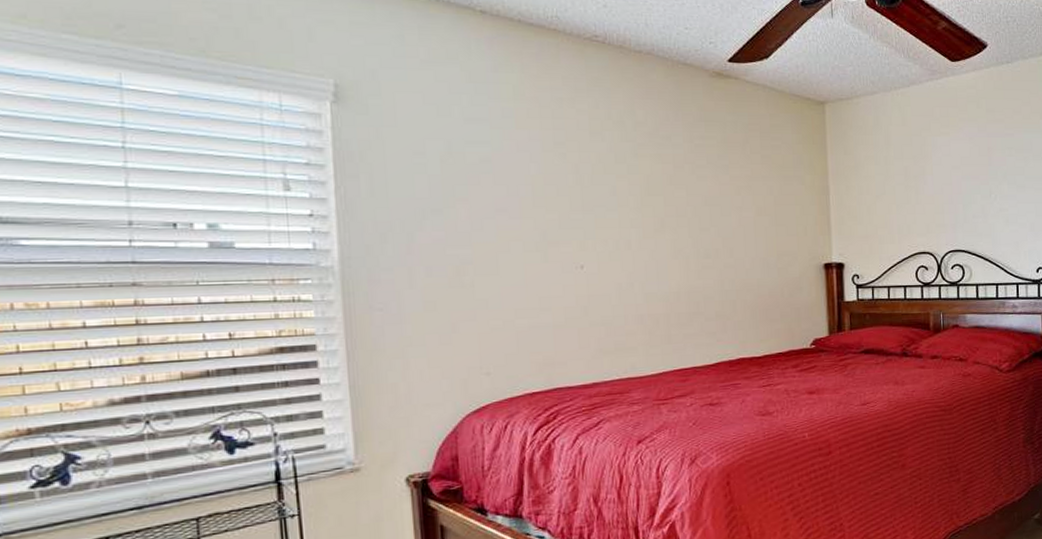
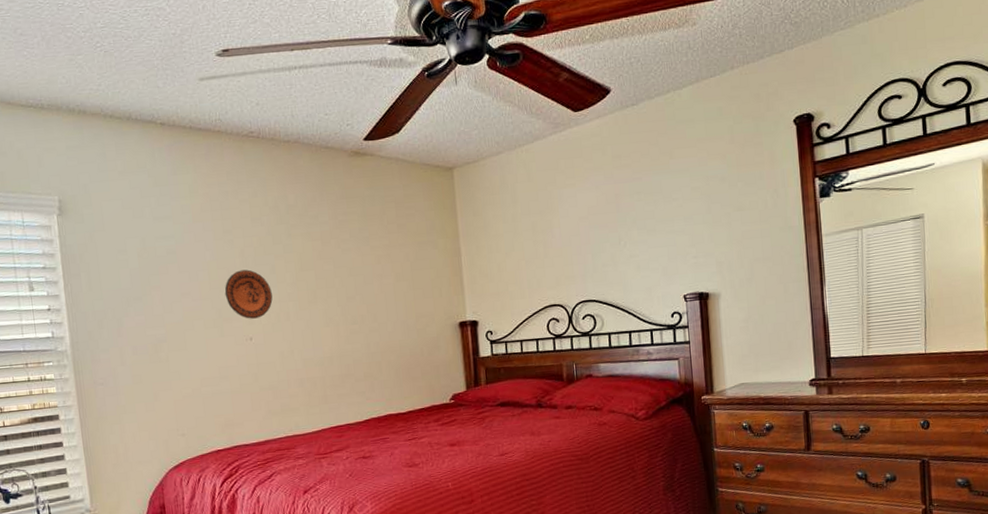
decorative plate: none [551,188,611,244] -> present [224,269,273,319]

